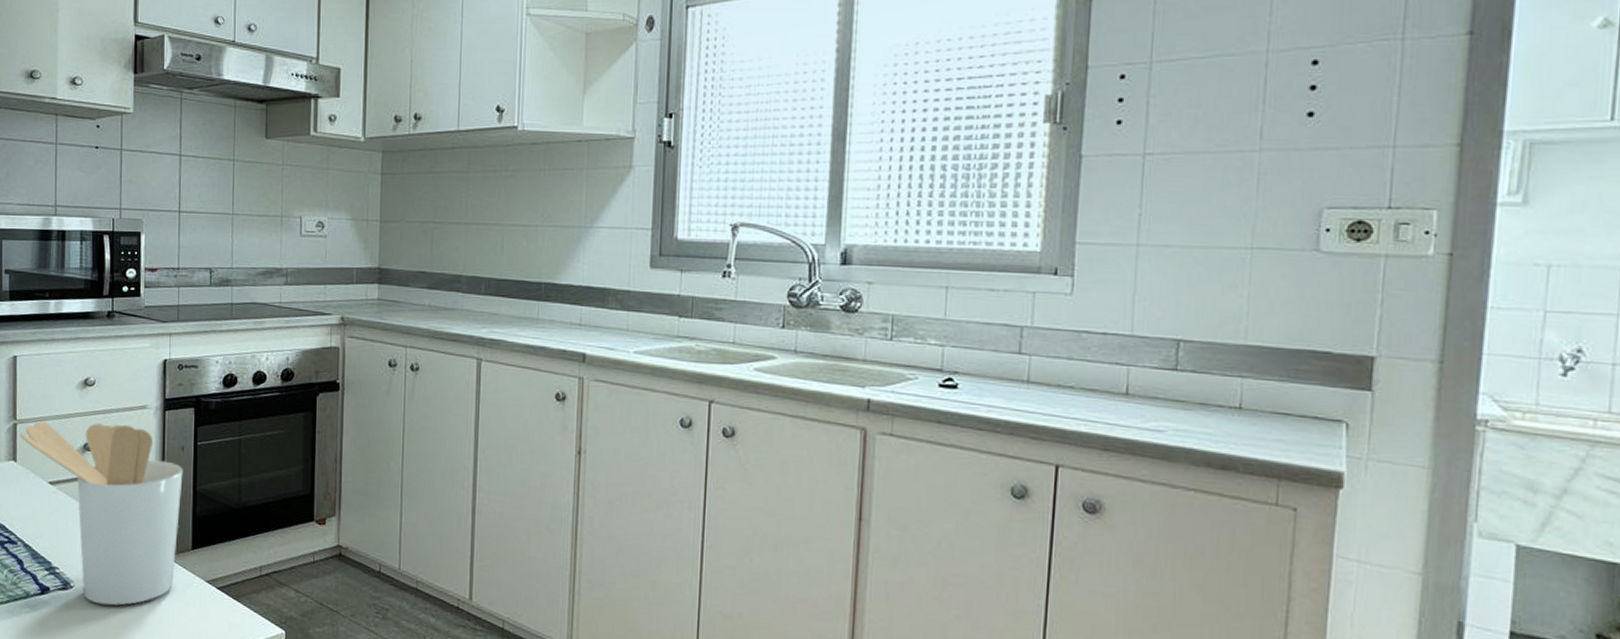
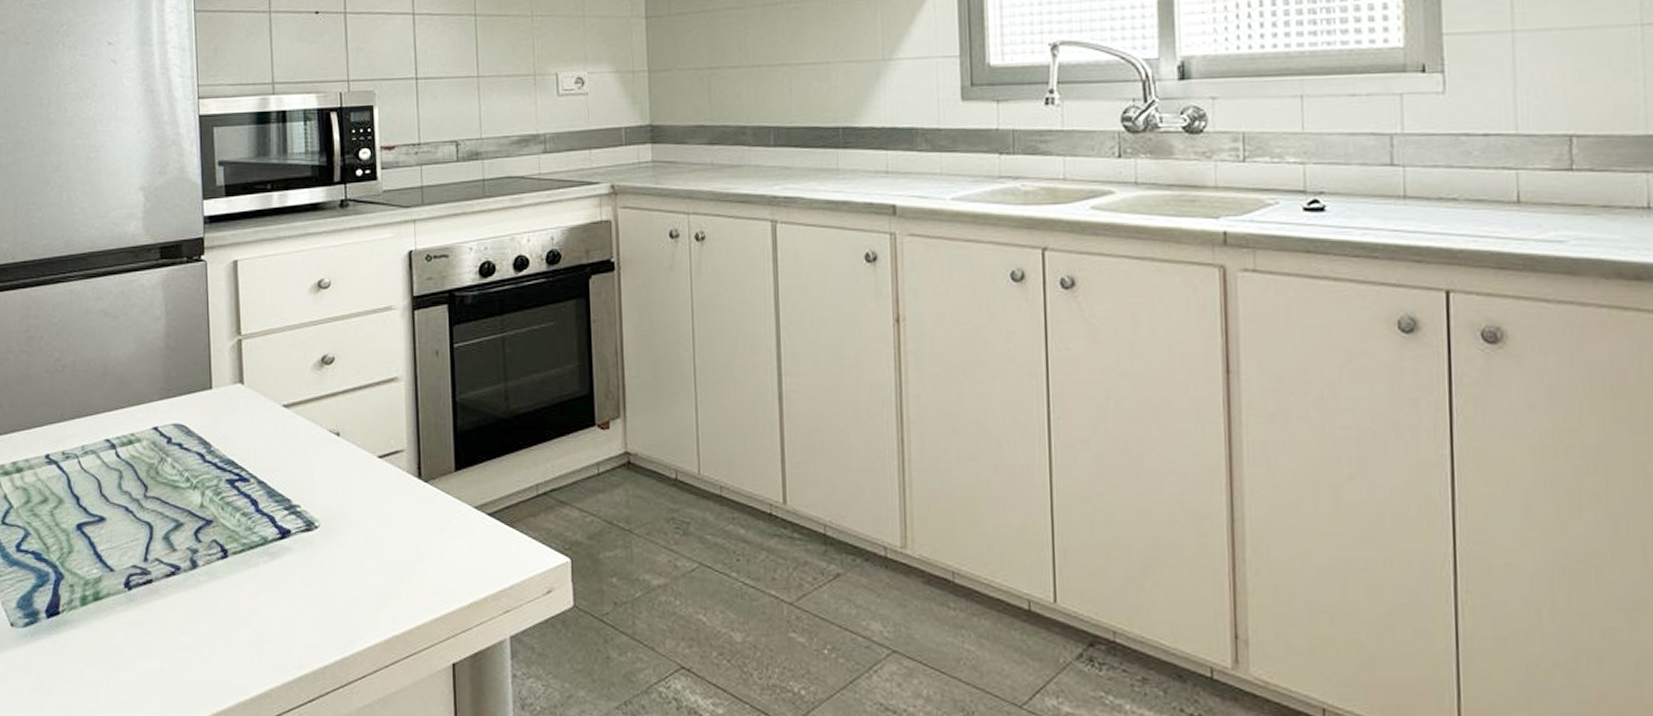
utensil holder: present [20,421,183,606] -> none [246,330,440,546]

